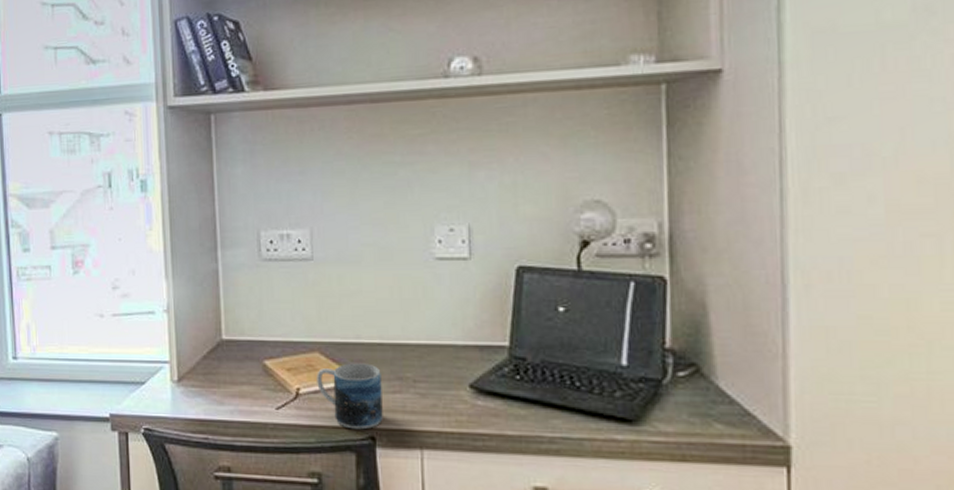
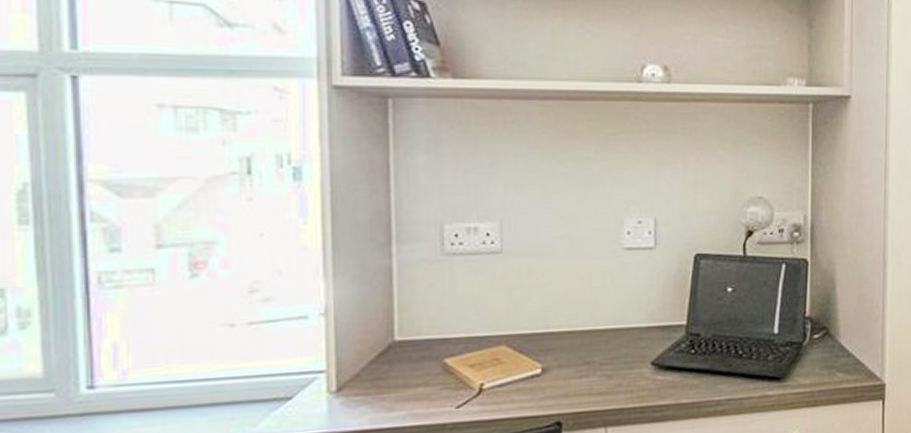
mug: present [317,363,383,430] -> none [502,352,570,418]

